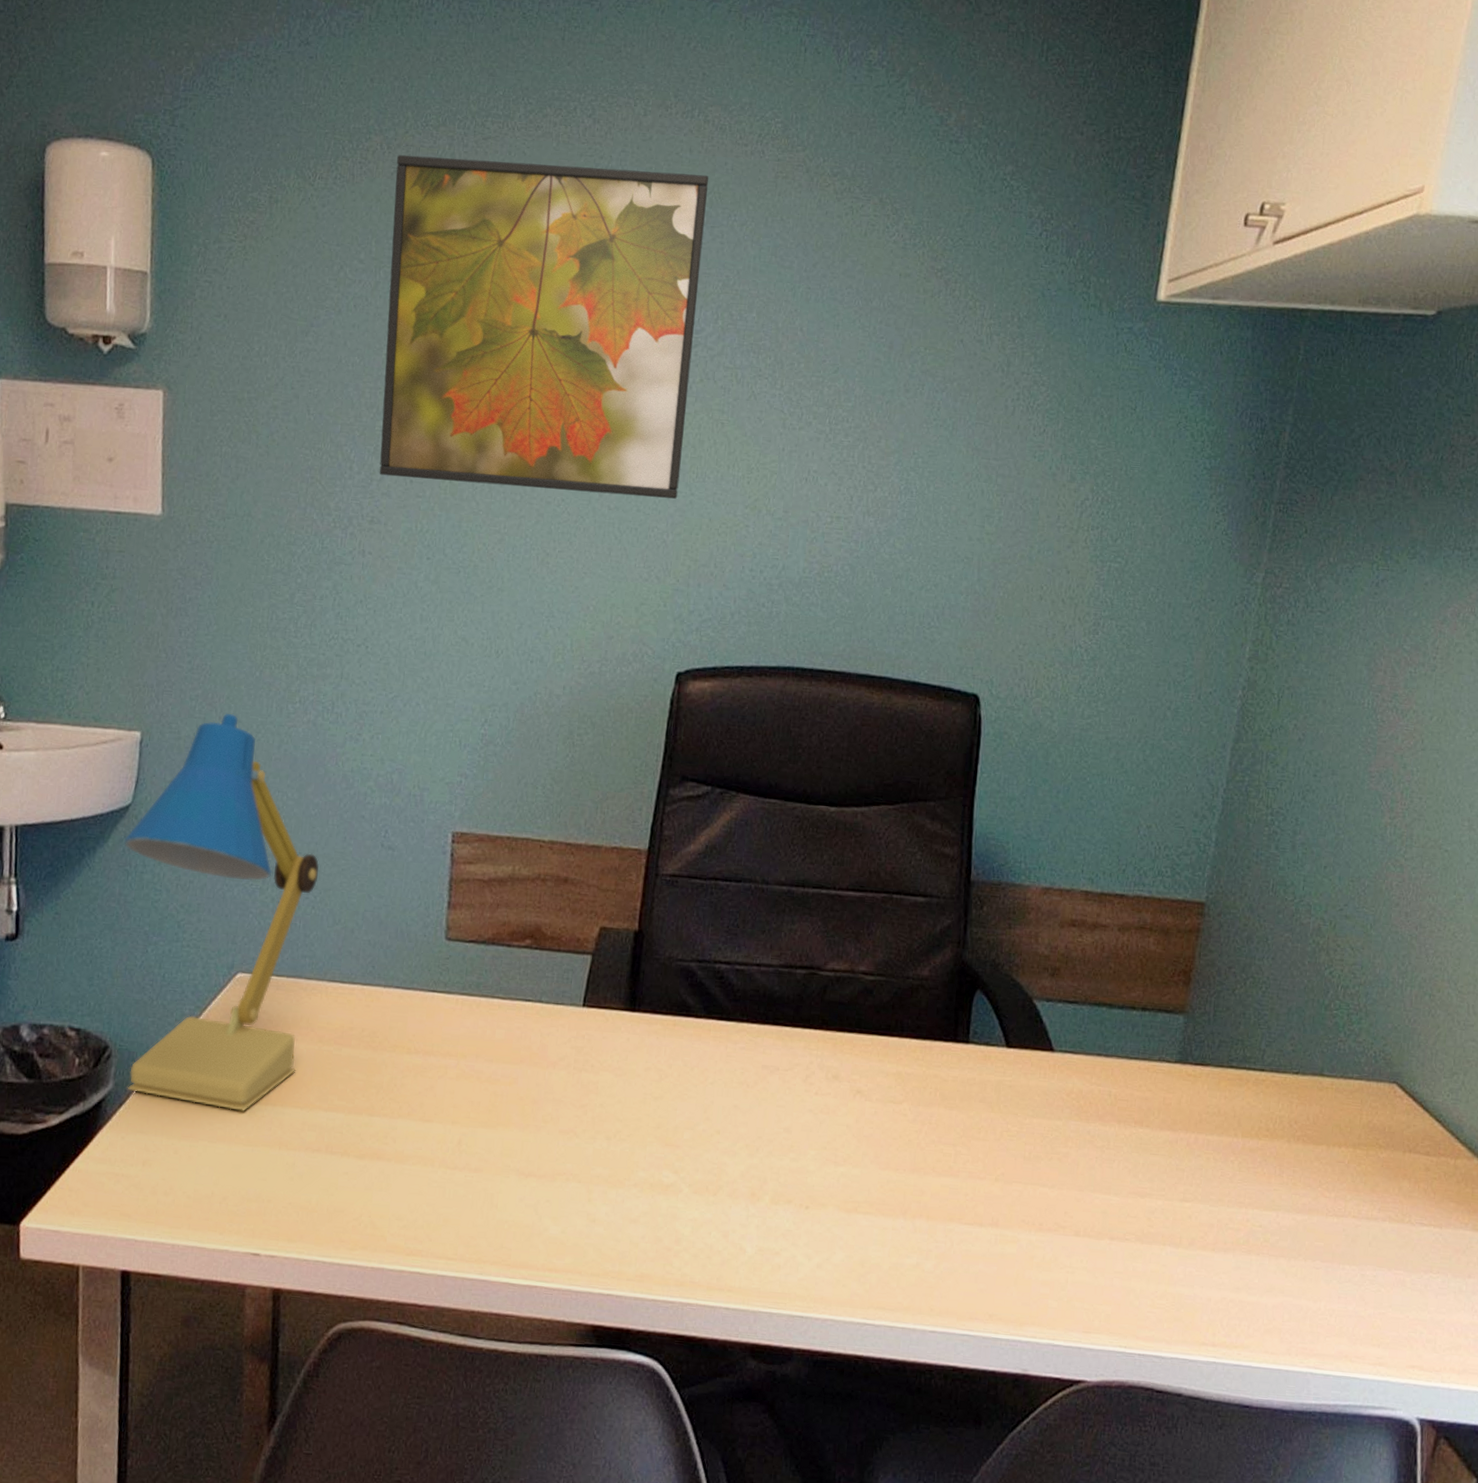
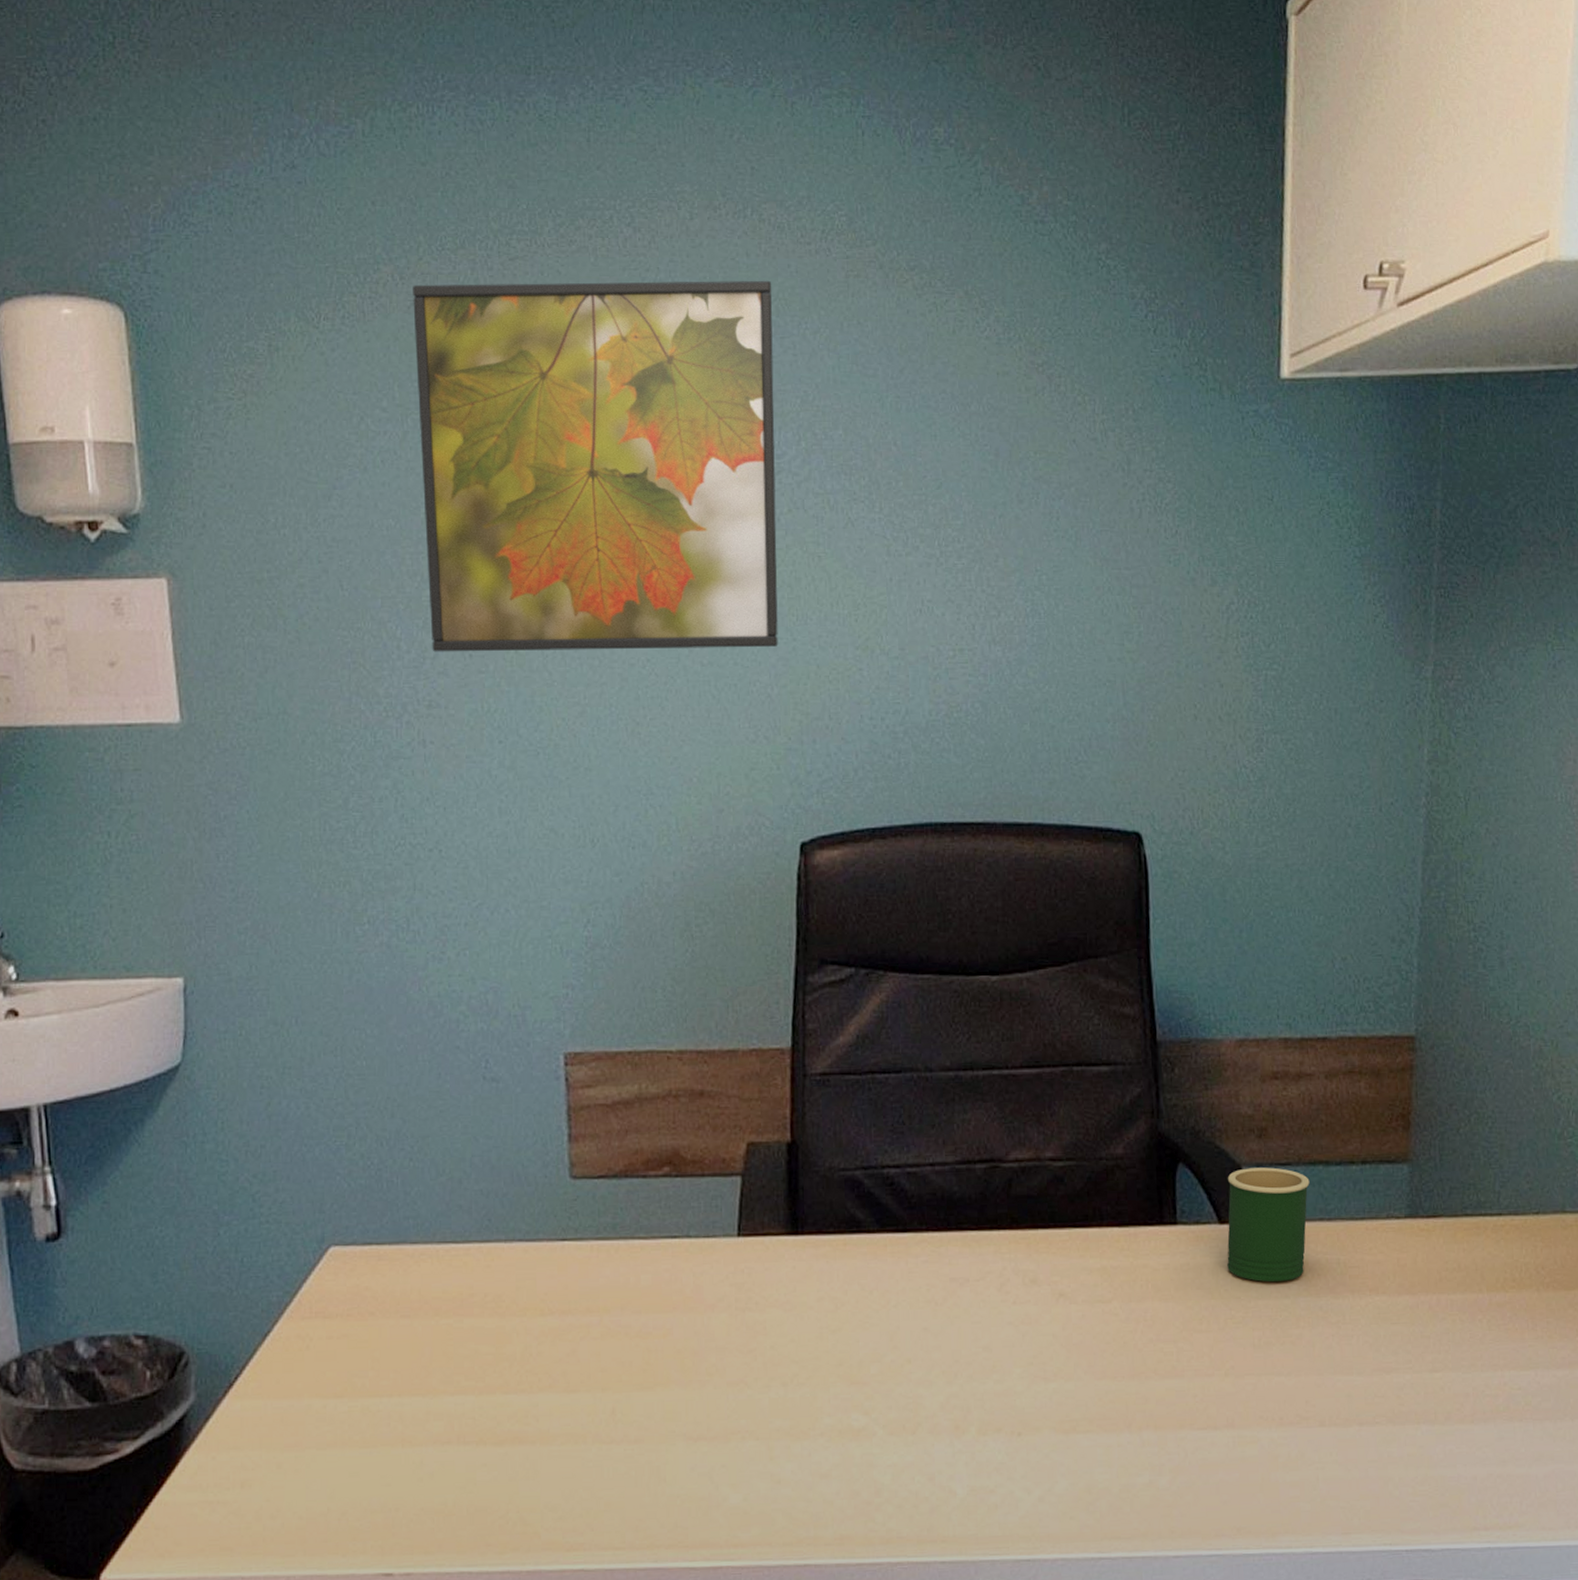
desk lamp: present [124,714,320,1112] -> none [177,945,413,1409]
mug: none [1009,1001,1093,1105] -> present [1227,1167,1310,1283]

